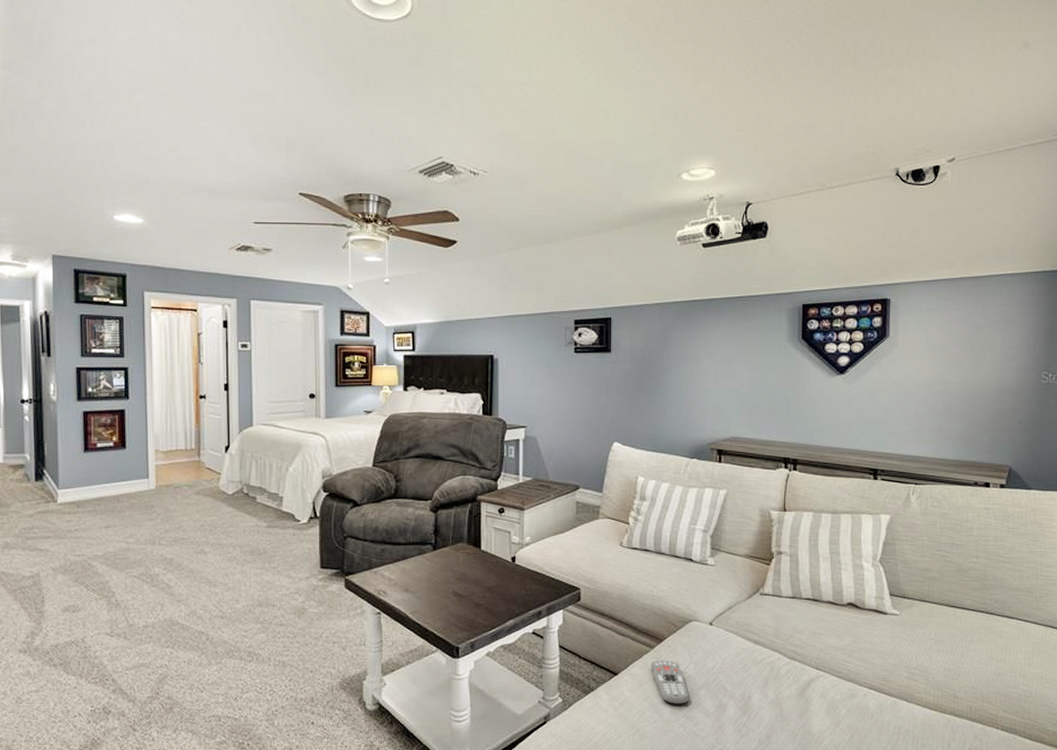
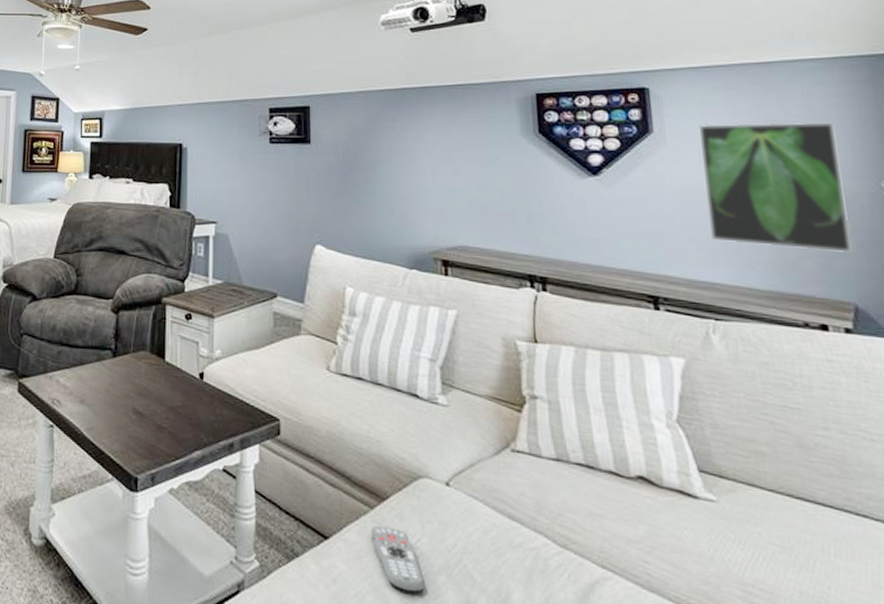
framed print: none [921,326,1018,429] -> present [698,122,853,254]

